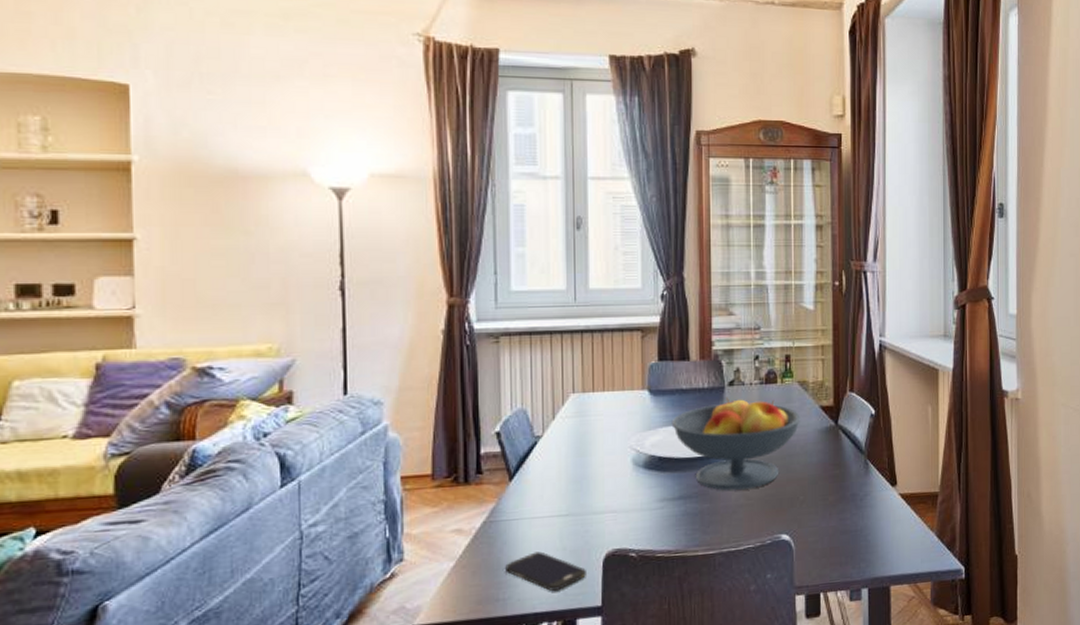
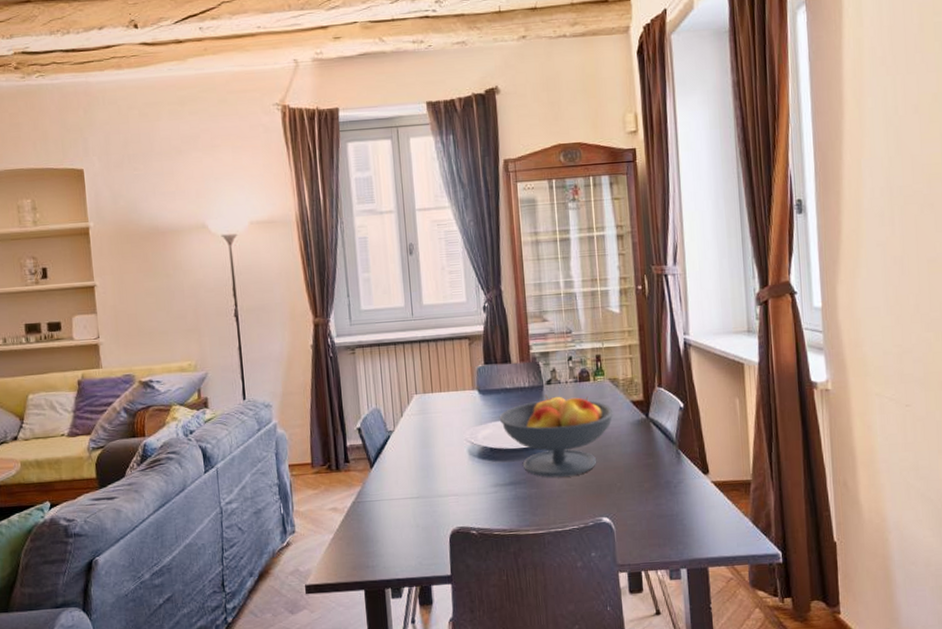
smartphone: present [505,551,586,591] -> none [372,528,437,561]

